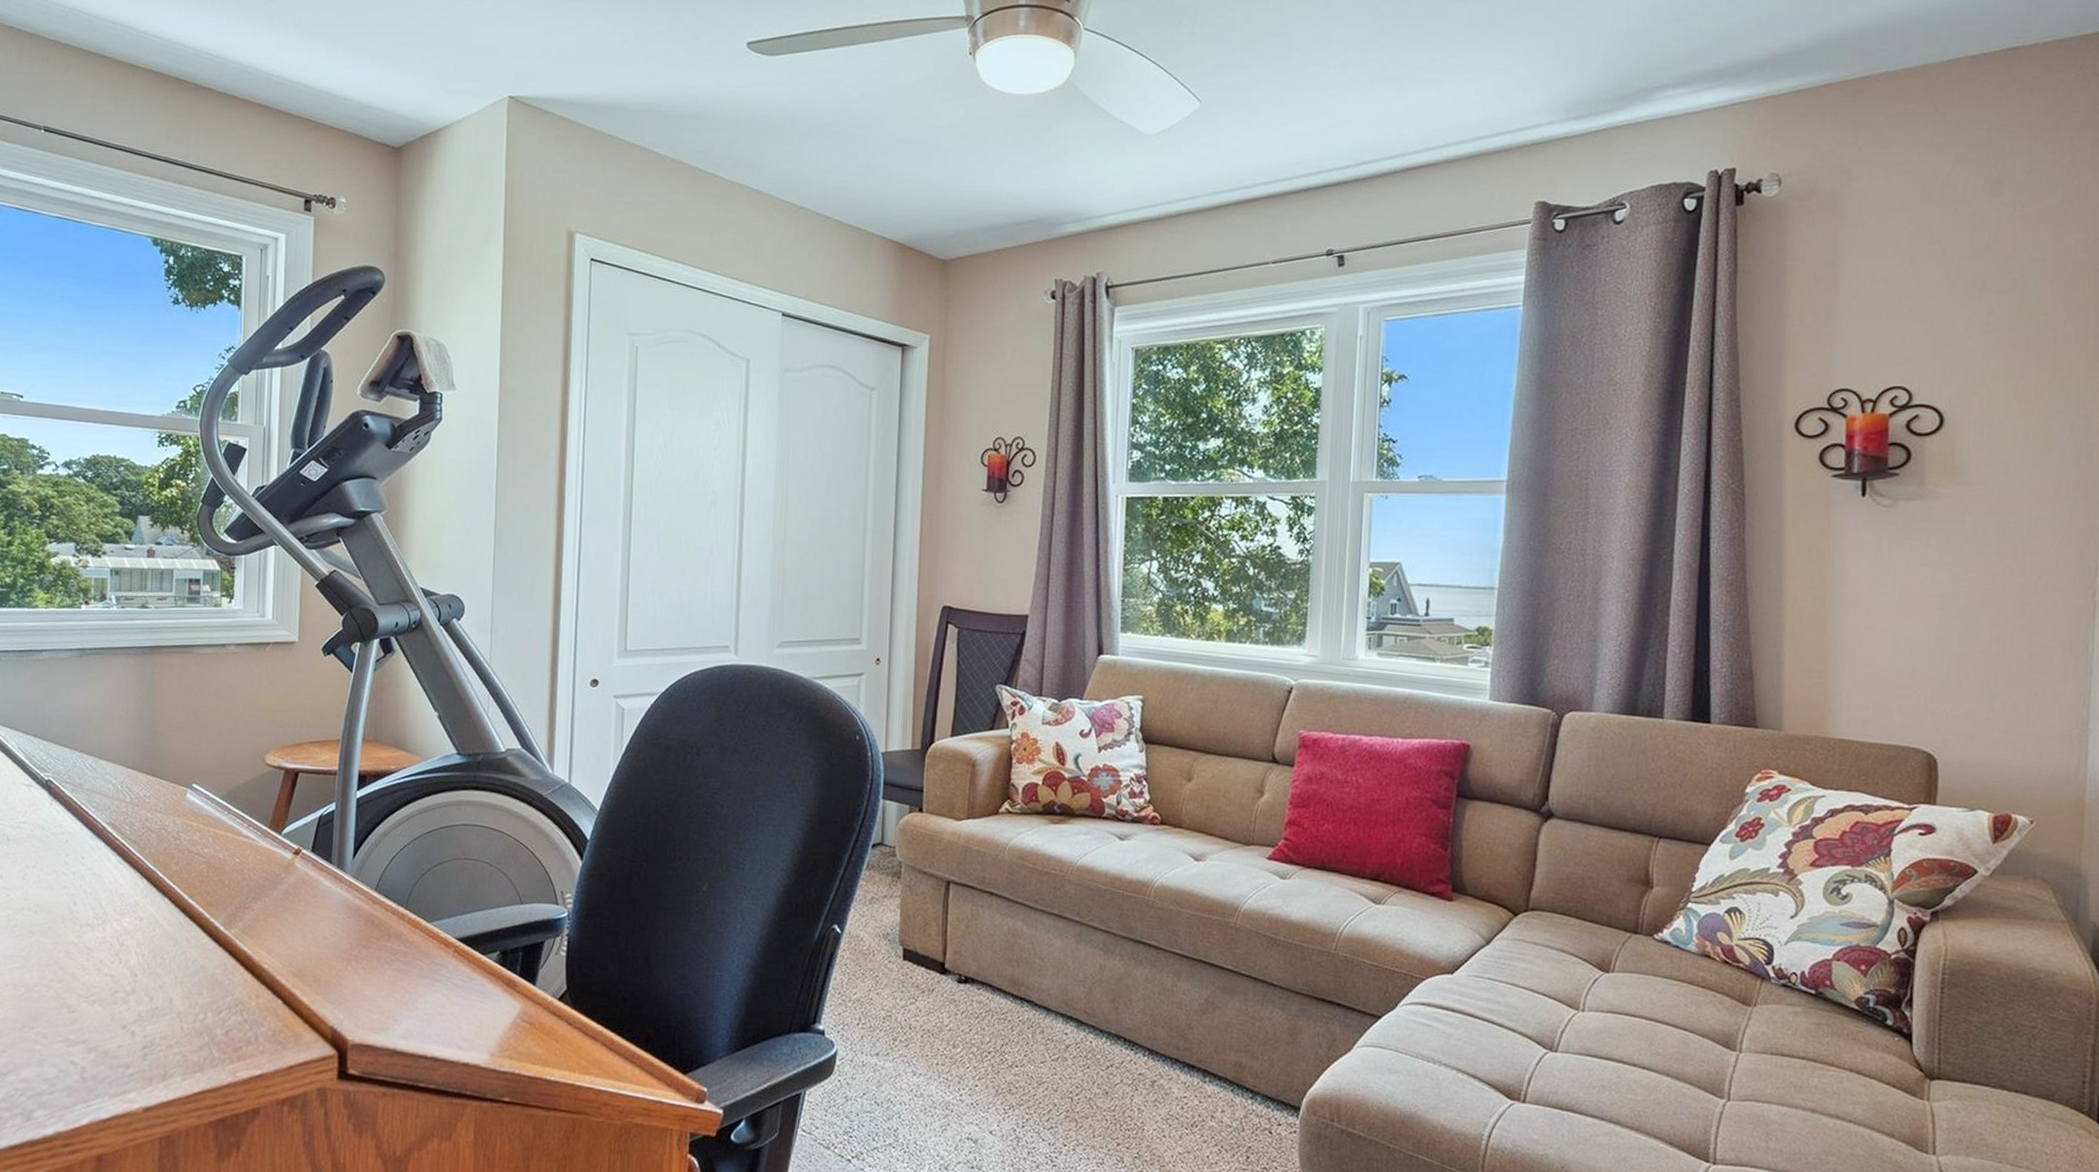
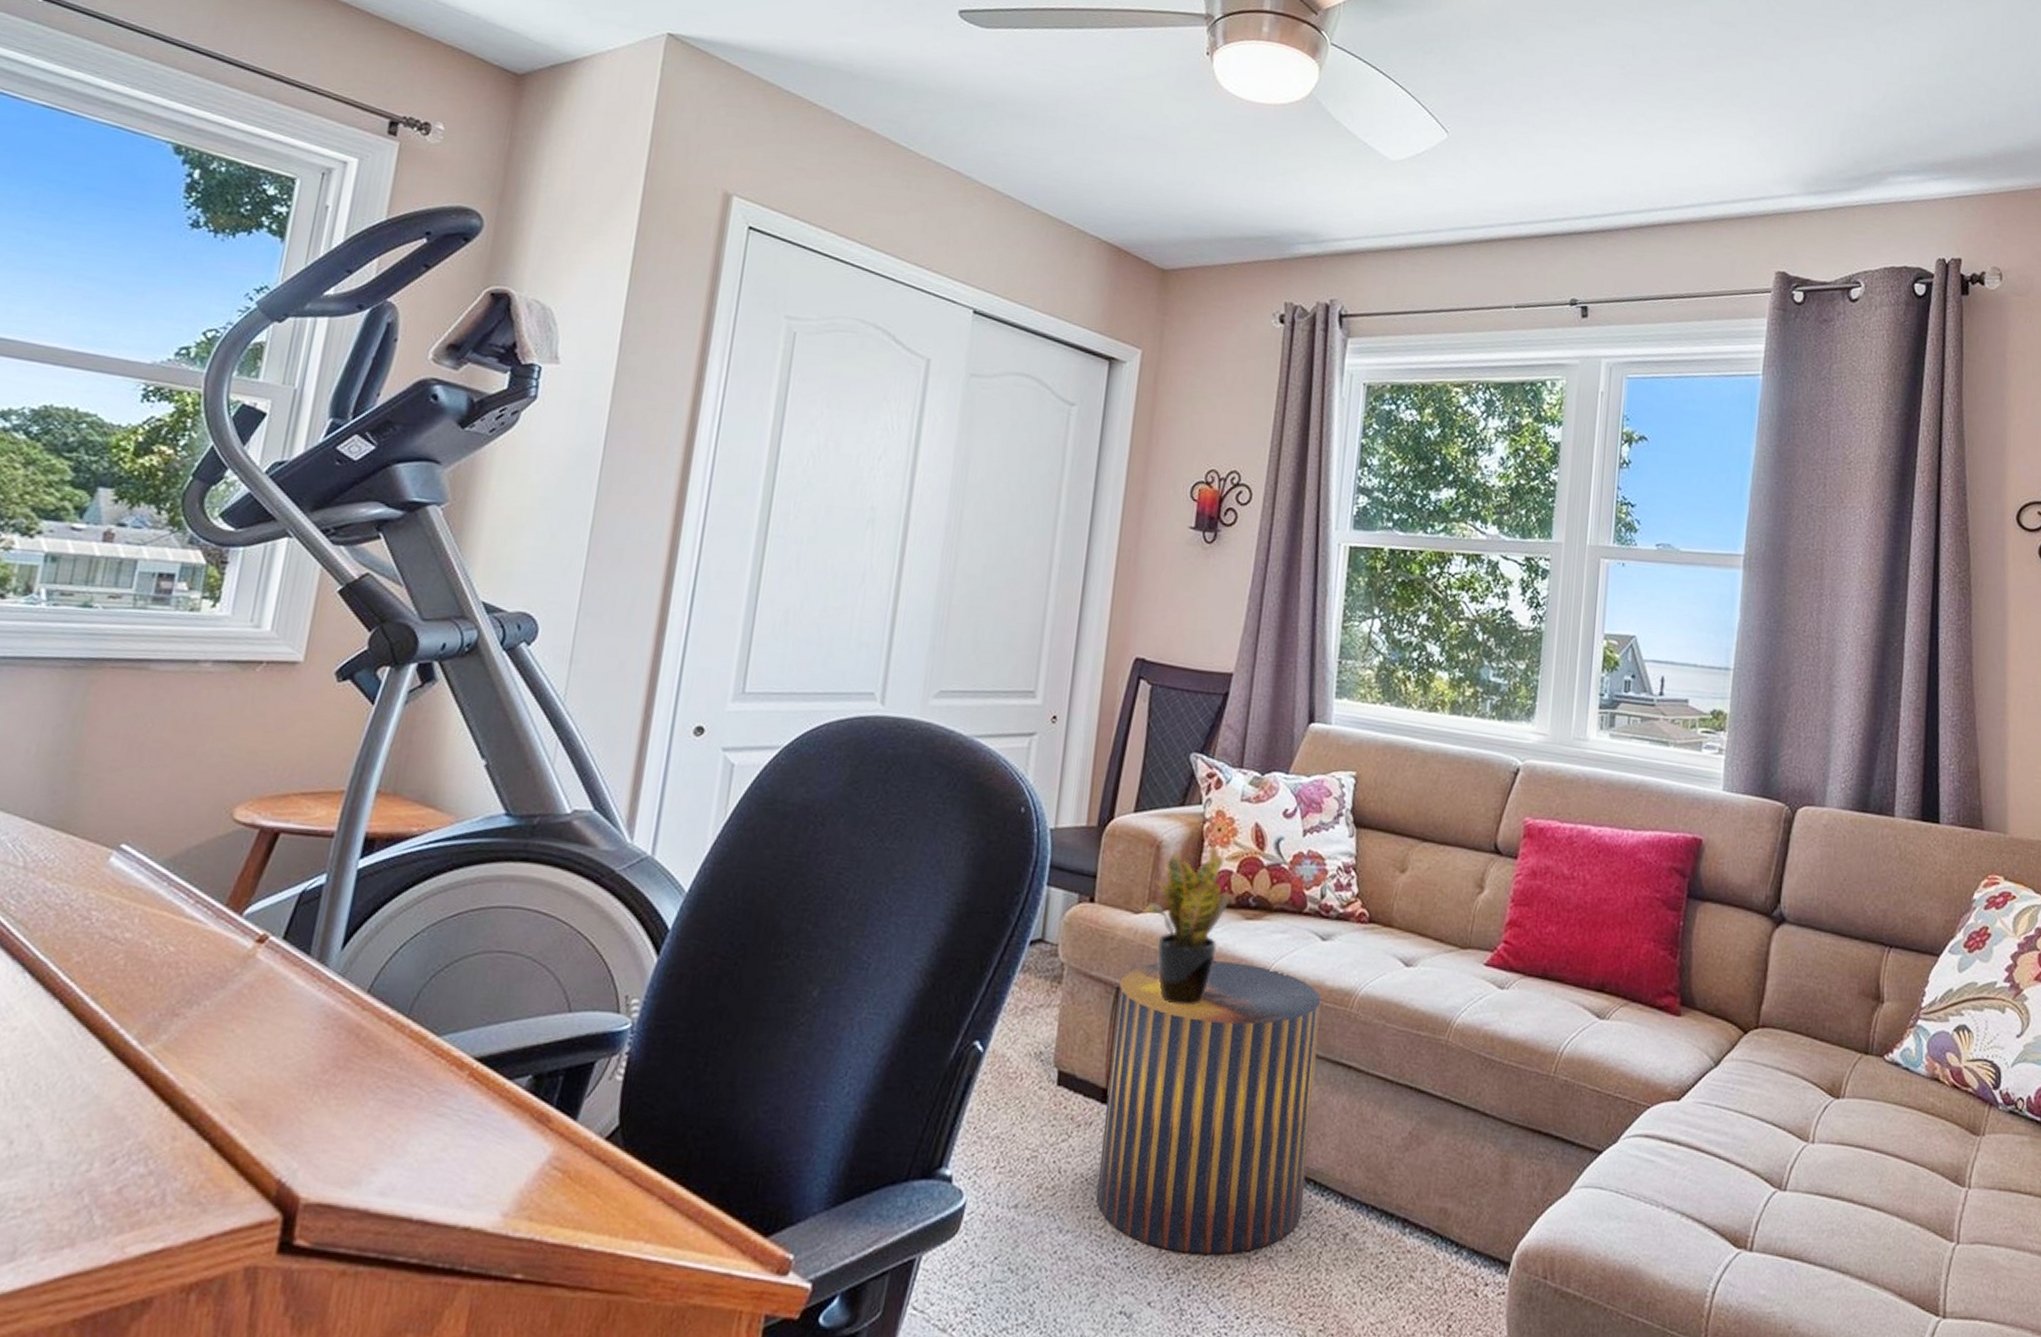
stool: none [942,859,1122,1095] -> present [1096,961,1321,1255]
potted plant: none [963,759,1037,895] -> present [1142,841,1230,1005]

